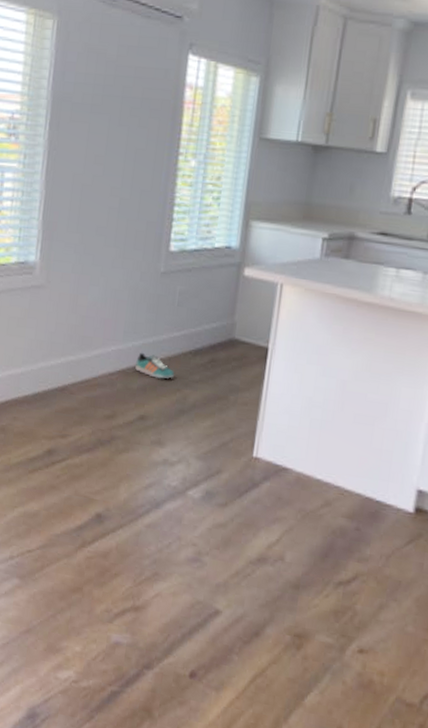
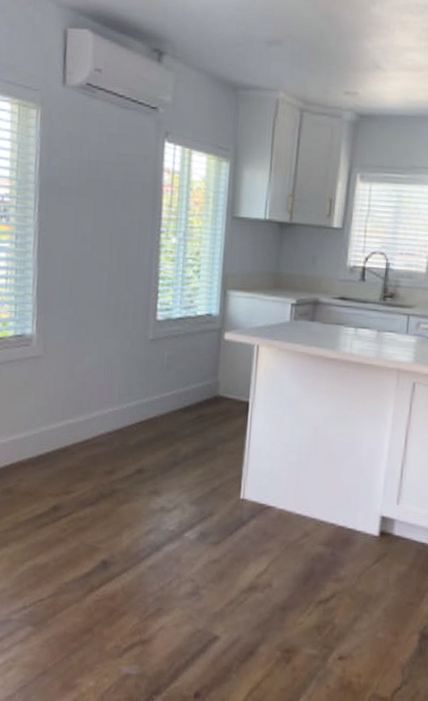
sneaker: present [135,352,174,379] -> none [131,412,166,435]

